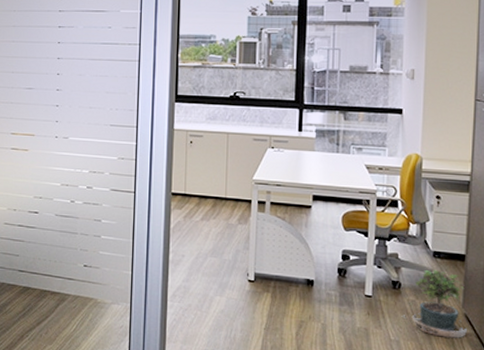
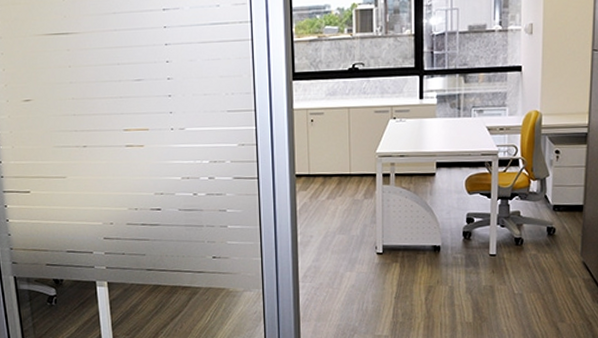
potted plant: present [401,270,468,338] -> none [524,223,586,286]

